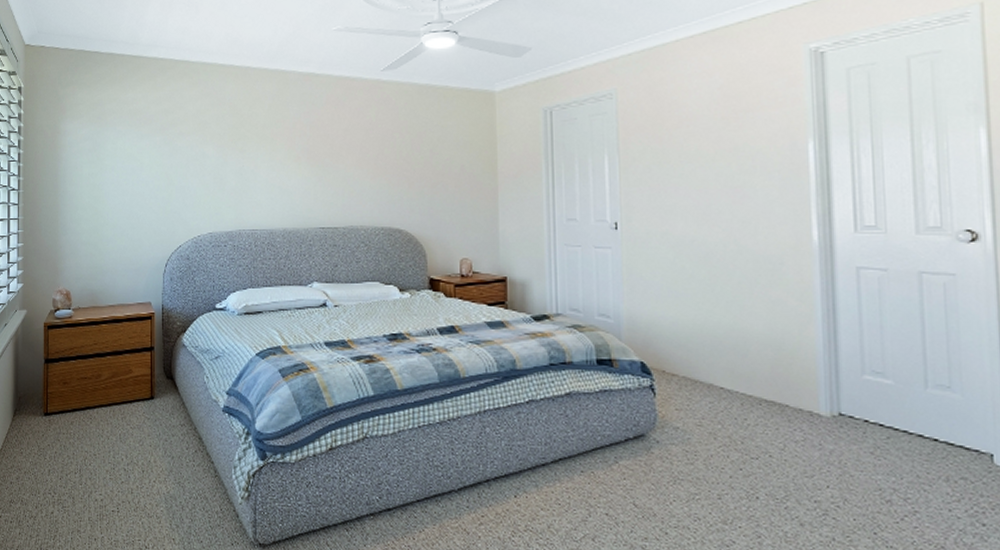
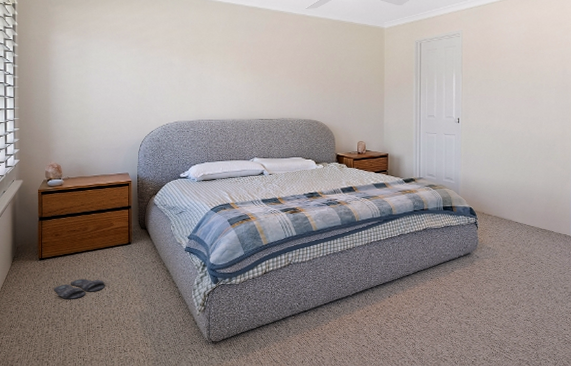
slippers: none [61,443,122,471] -> present [54,279,105,299]

